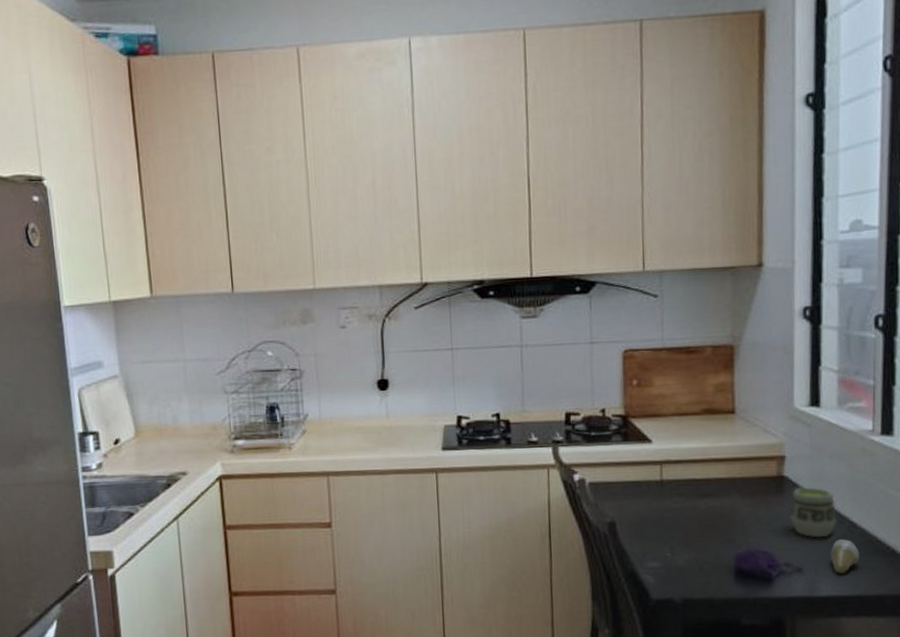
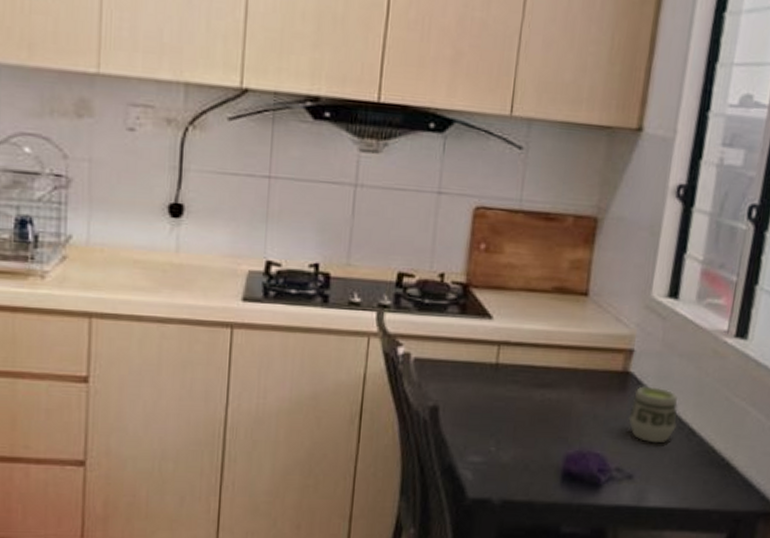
tooth: present [831,539,860,573] -> none [664,447,694,483]

